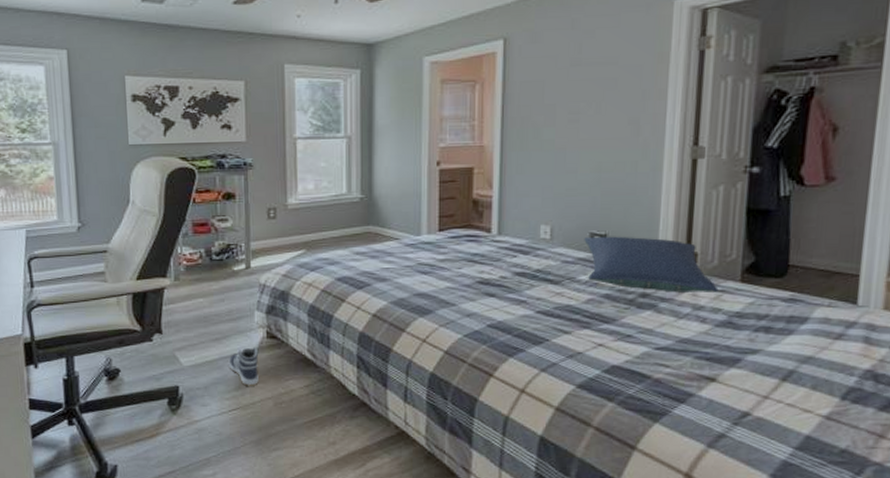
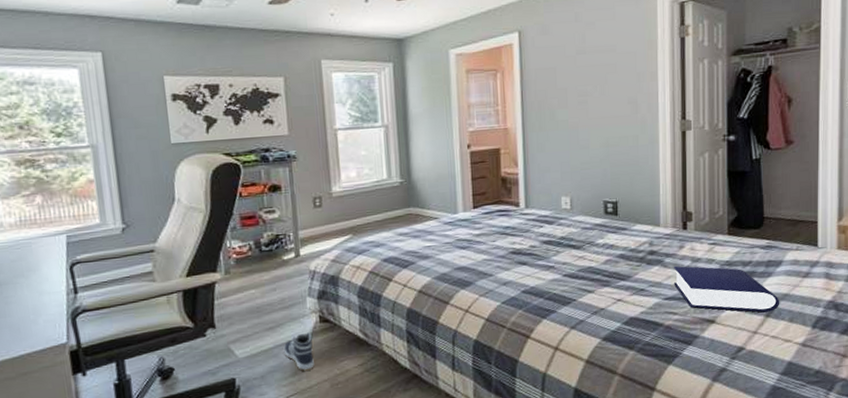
pillow: present [584,236,719,293] -> none [599,202,711,248]
book: none [669,312,802,375] -> present [674,265,780,313]

